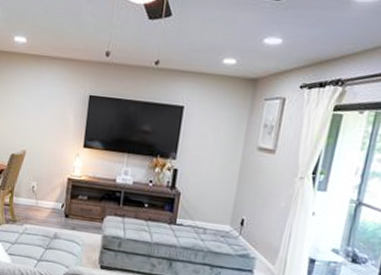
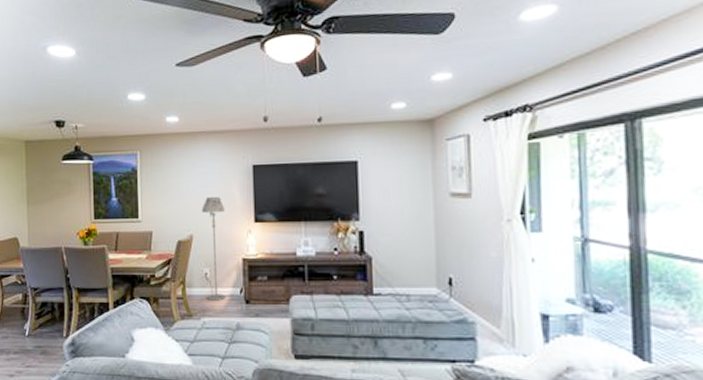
floor lamp: none [31,119,59,212] -> present [201,197,226,301]

